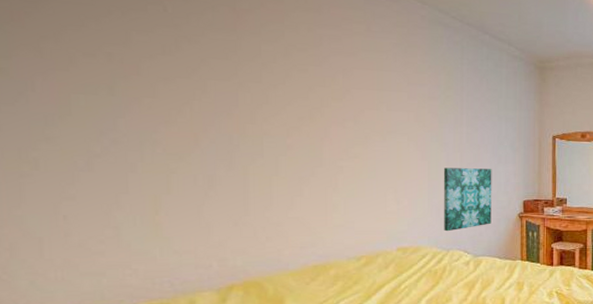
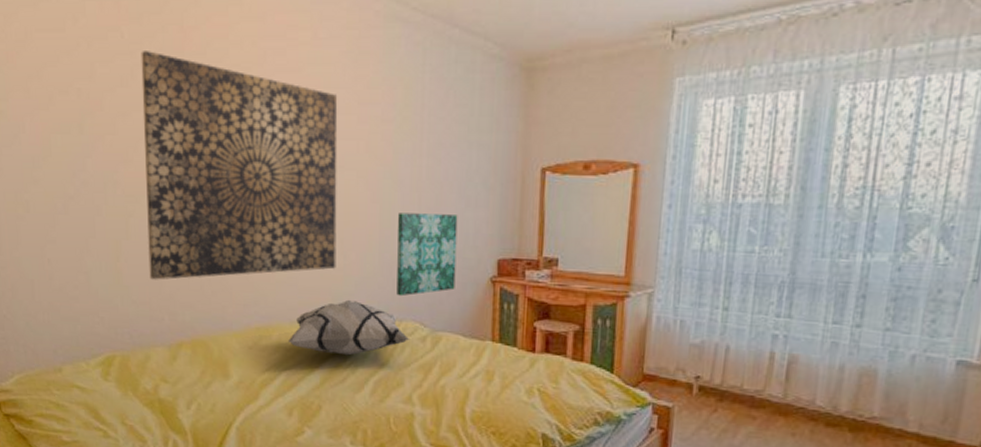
wall art: none [187,25,390,230] -> present [141,51,338,280]
decorative pillow: none [346,236,456,282] -> present [288,299,410,356]

